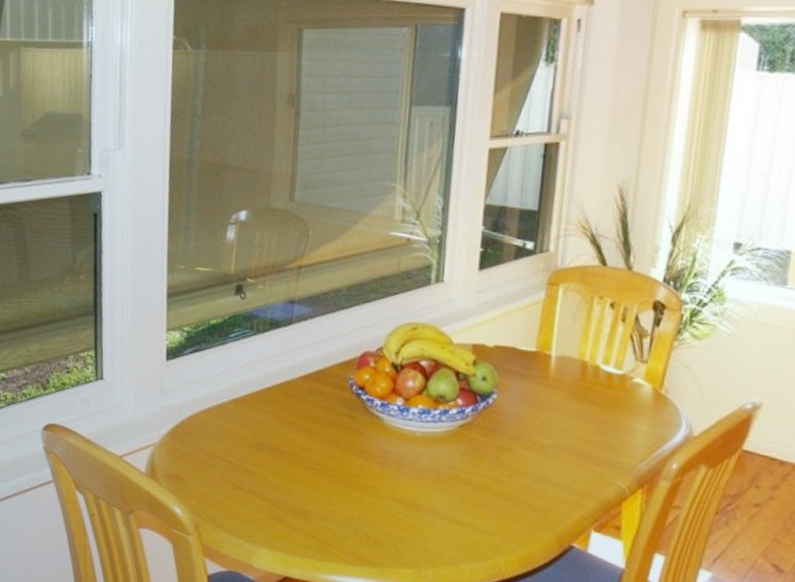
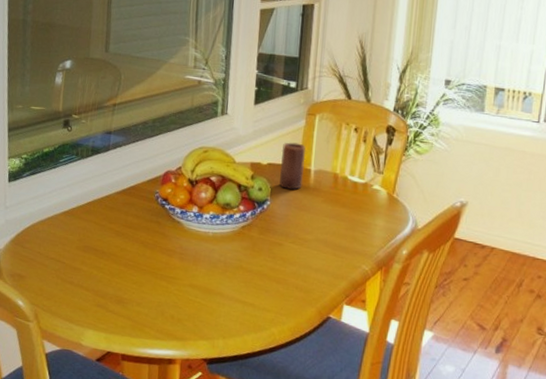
candle: none [509,319,546,381] -> present [279,142,306,190]

